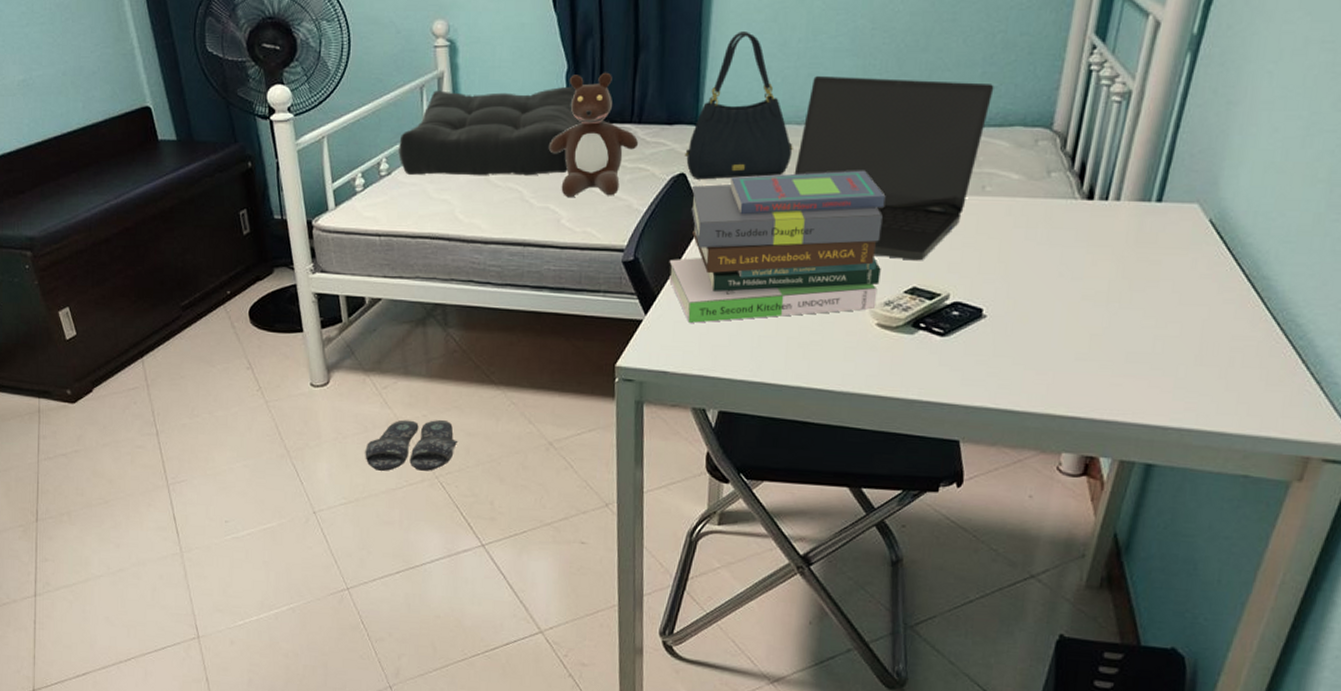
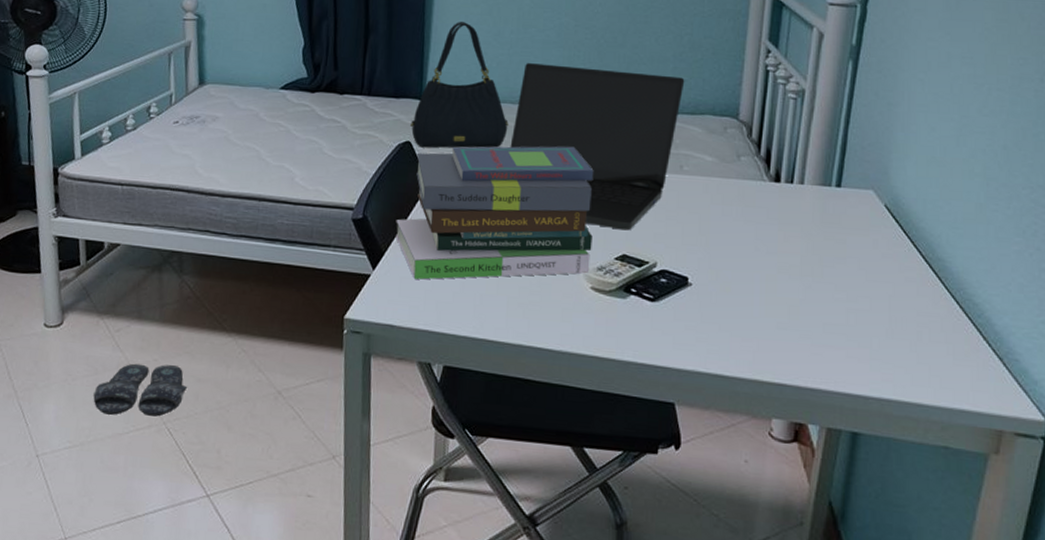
seat cushion: present [399,86,582,176] -> none [145,57,316,137]
stuffed animal: present [549,72,639,198] -> none [286,49,368,159]

